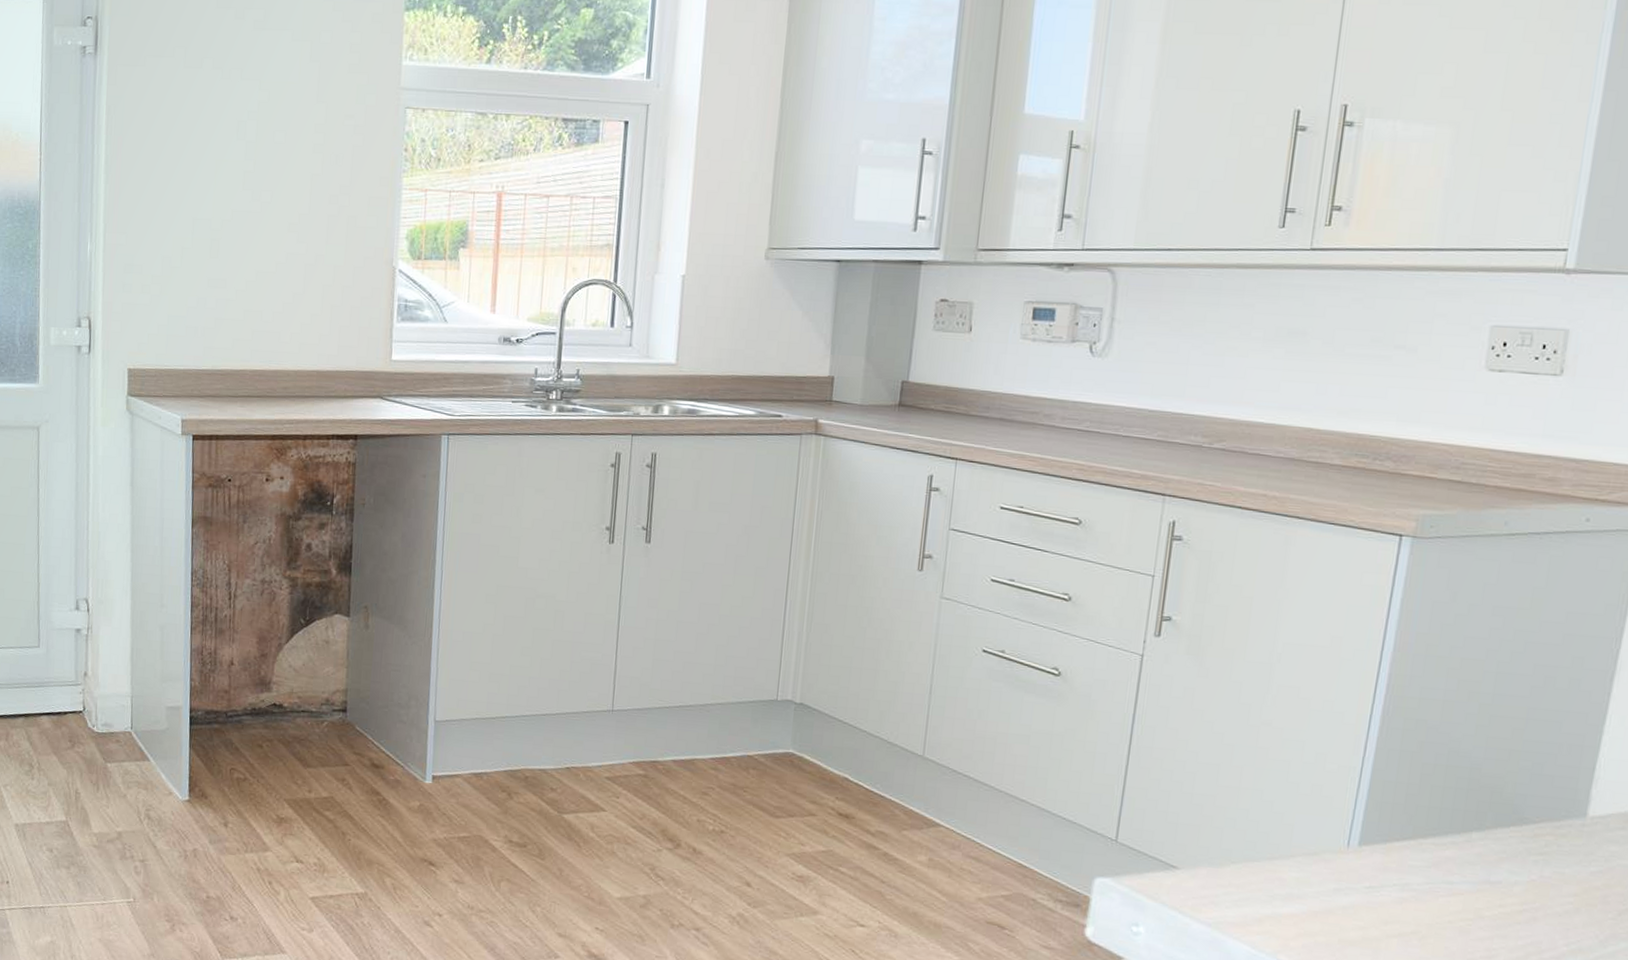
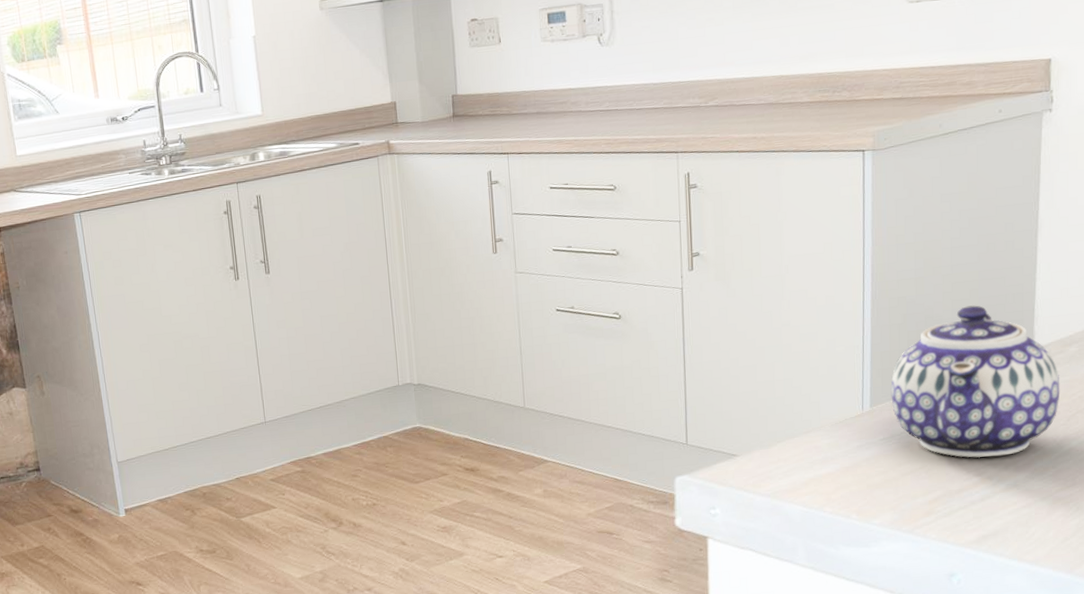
teapot: none [1387,747,1616,941] -> present [891,305,1060,458]

